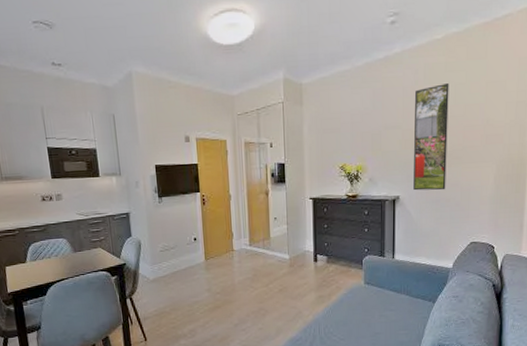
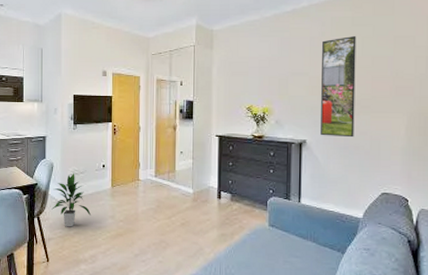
indoor plant: none [143,249,186,305] -> present [52,173,91,227]

